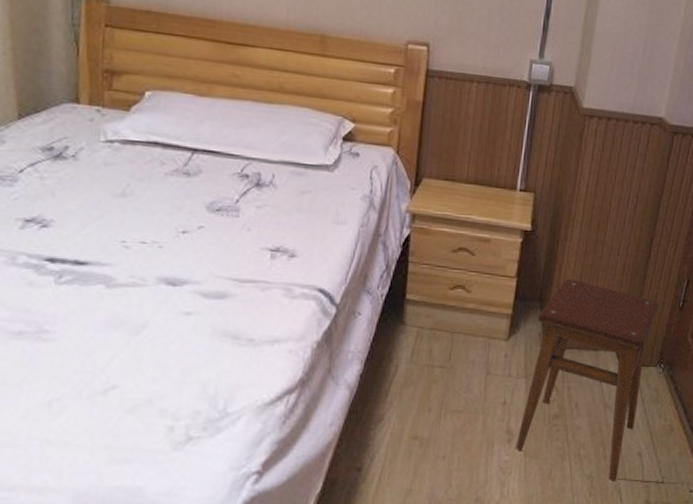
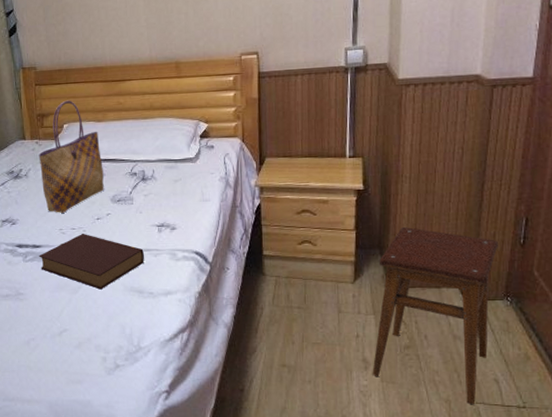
book: none [82,249,248,331] -> present [39,233,145,290]
tote bag: none [98,57,200,218] -> present [38,100,104,213]

